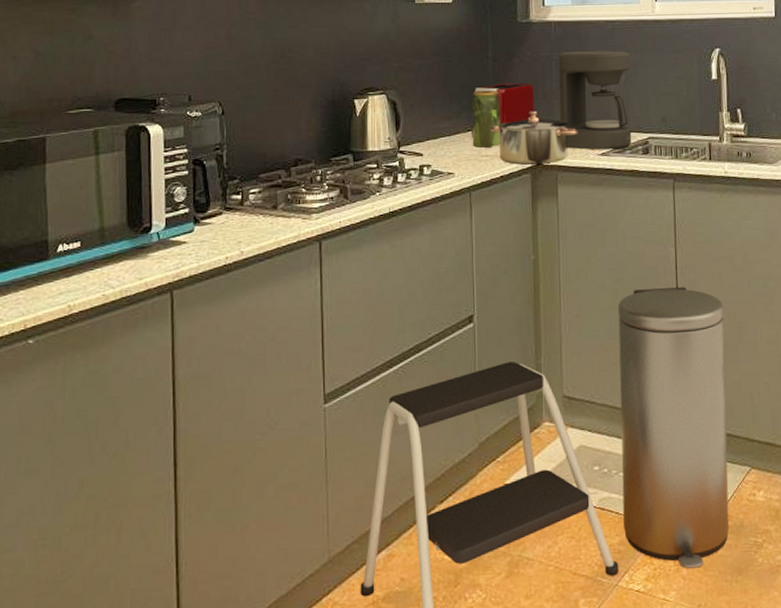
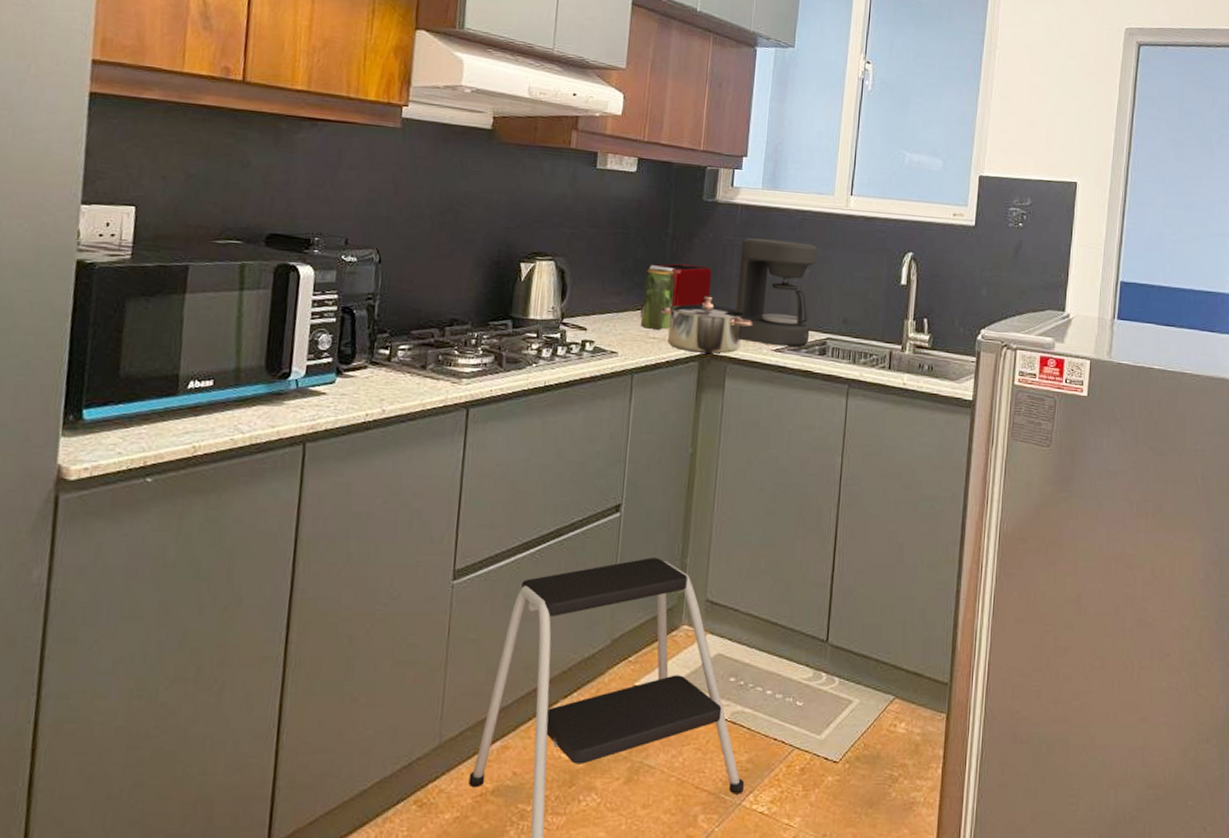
pedal bin: present [617,287,730,570] -> none [754,497,886,797]

